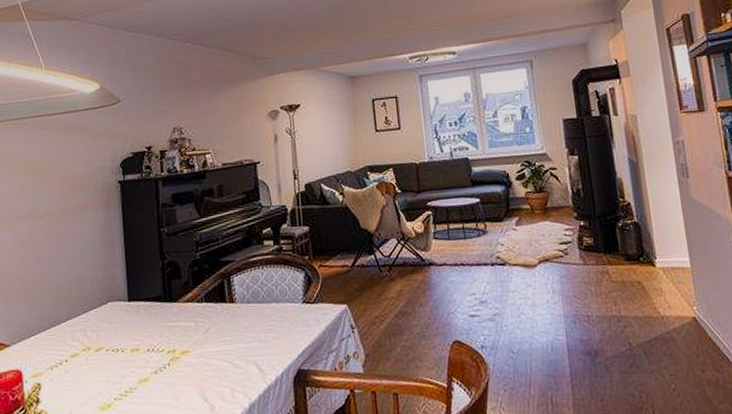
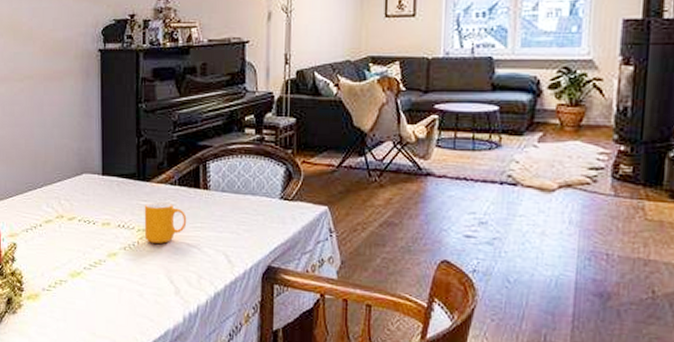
mug: none [172,320,216,363] -> present [144,202,187,244]

